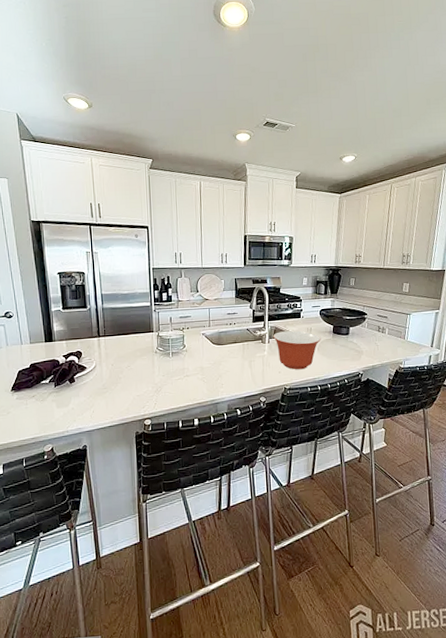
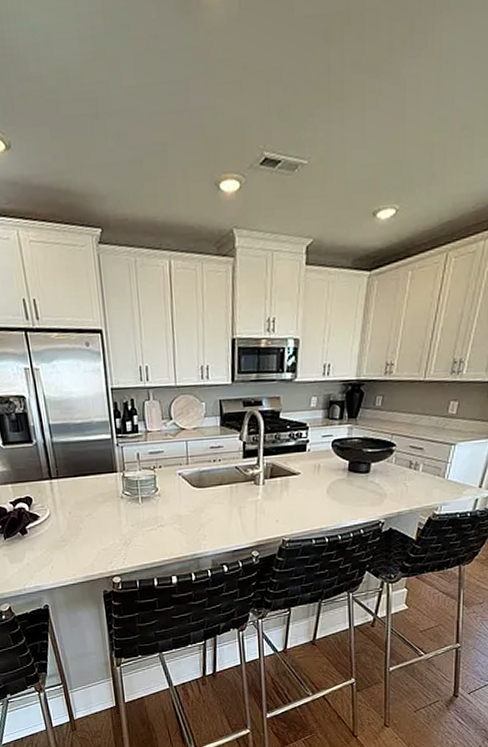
mixing bowl: present [273,330,321,370] -> none [269,468,332,518]

